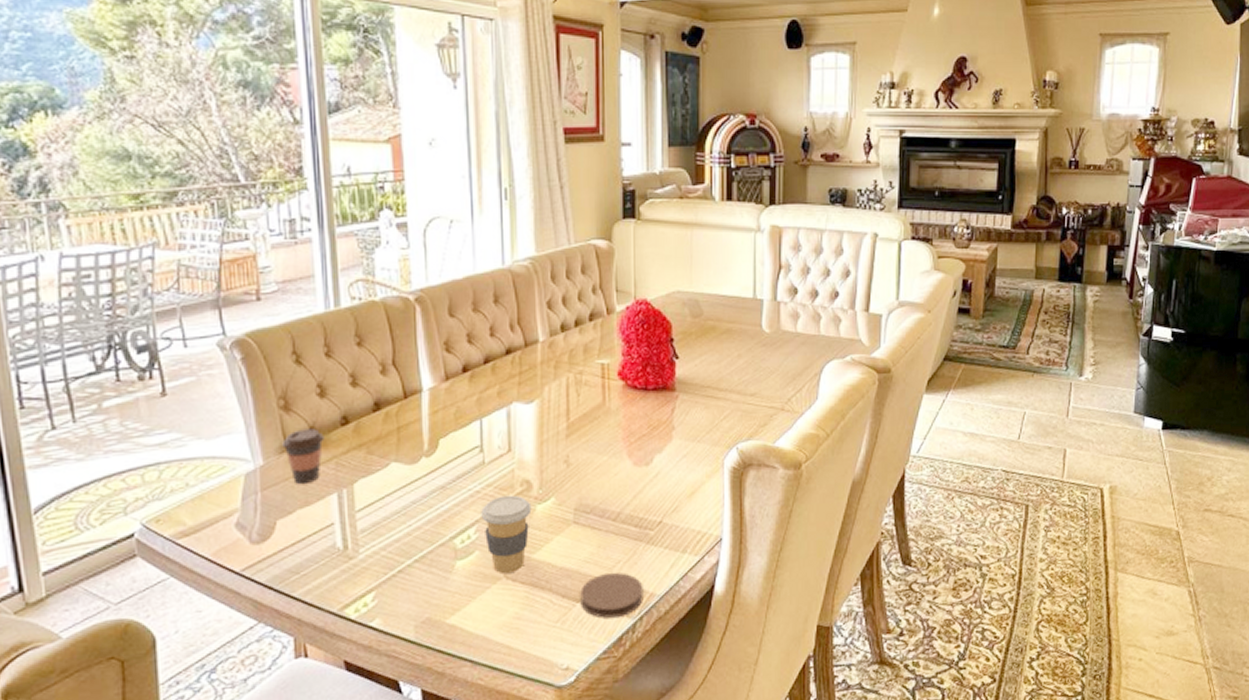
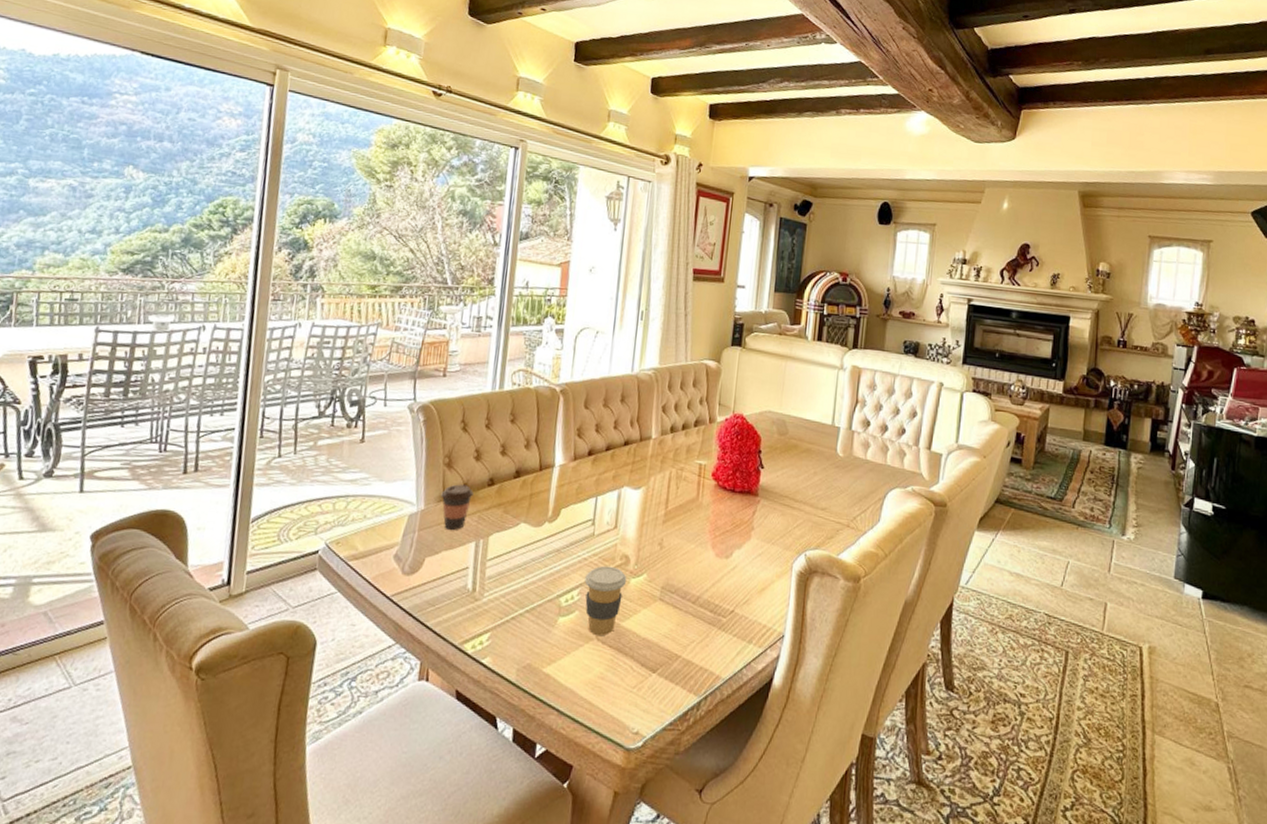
coaster: present [580,572,643,618] -> none [656,650,711,693]

